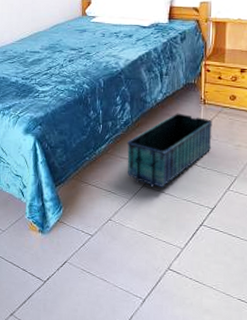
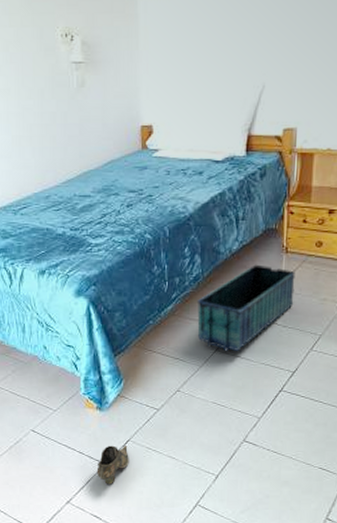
shoe: none [37,265,66,301] -> present [96,445,129,485]

